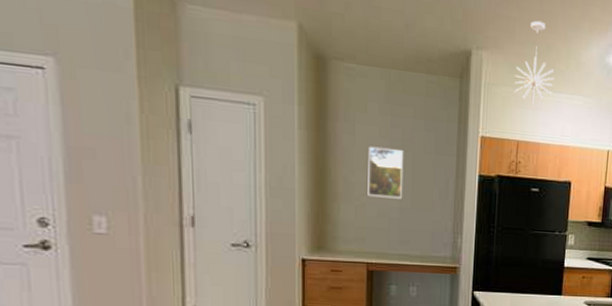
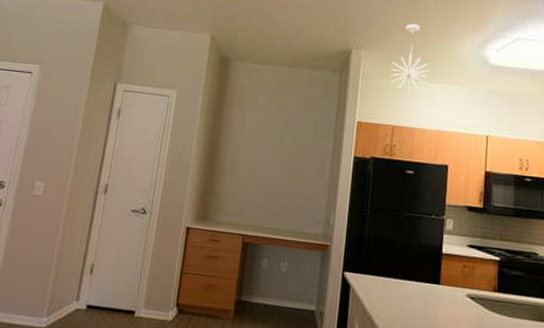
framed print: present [368,146,404,199] -> none [250,129,286,177]

